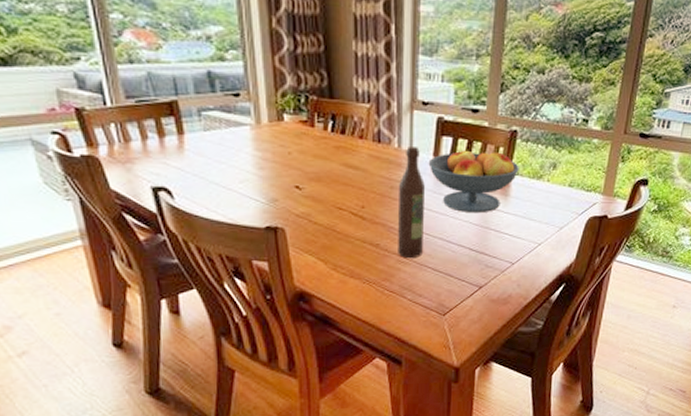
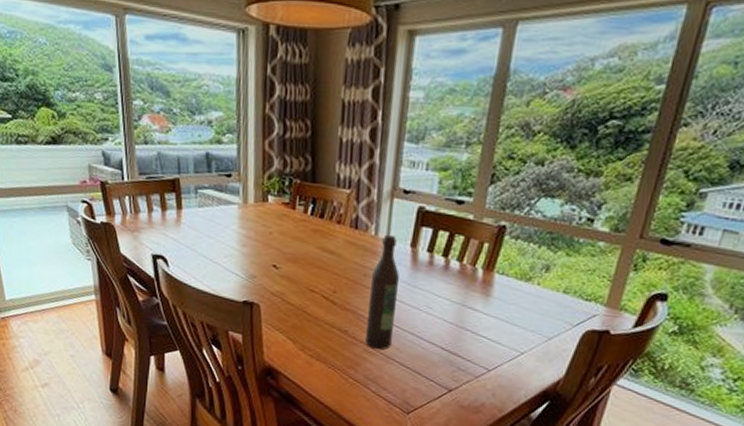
fruit bowl: present [428,148,519,214] -> none [404,240,505,312]

